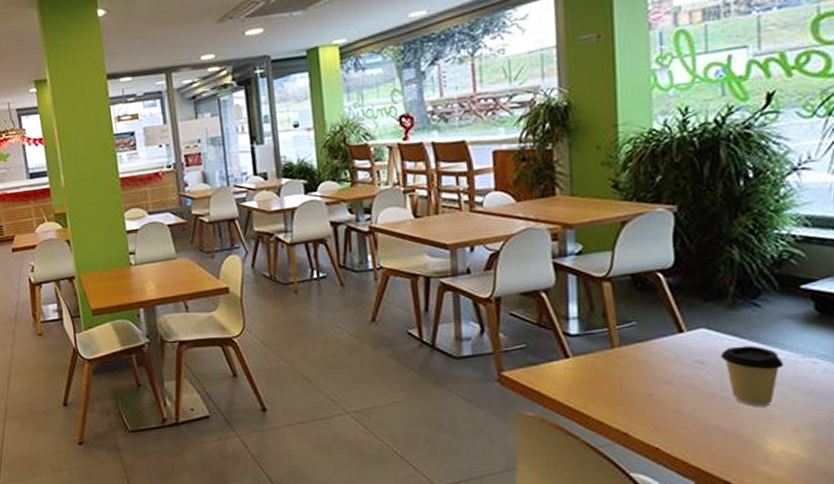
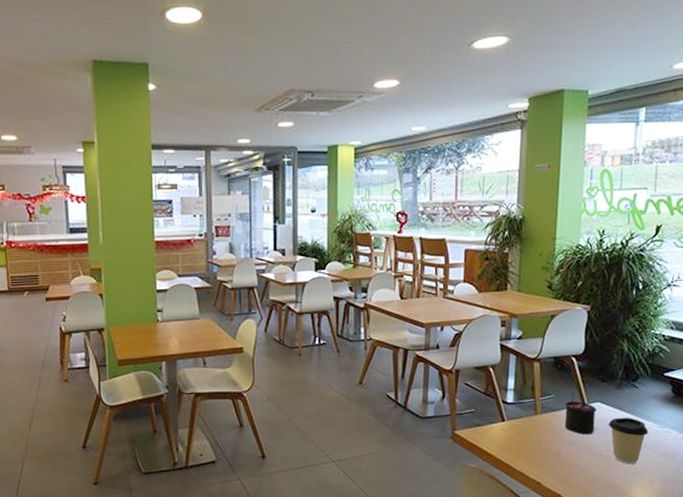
candle: none [652,317,701,371] -> present [564,392,597,435]

